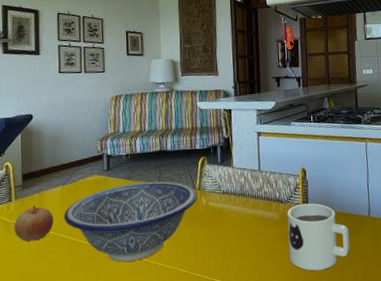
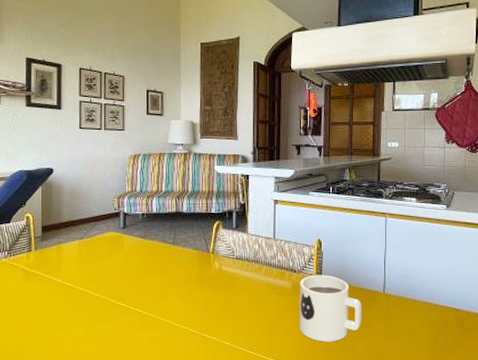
apple: present [13,205,54,242] -> none [32,257,70,291]
decorative bowl: present [64,181,198,262] -> none [80,241,211,317]

